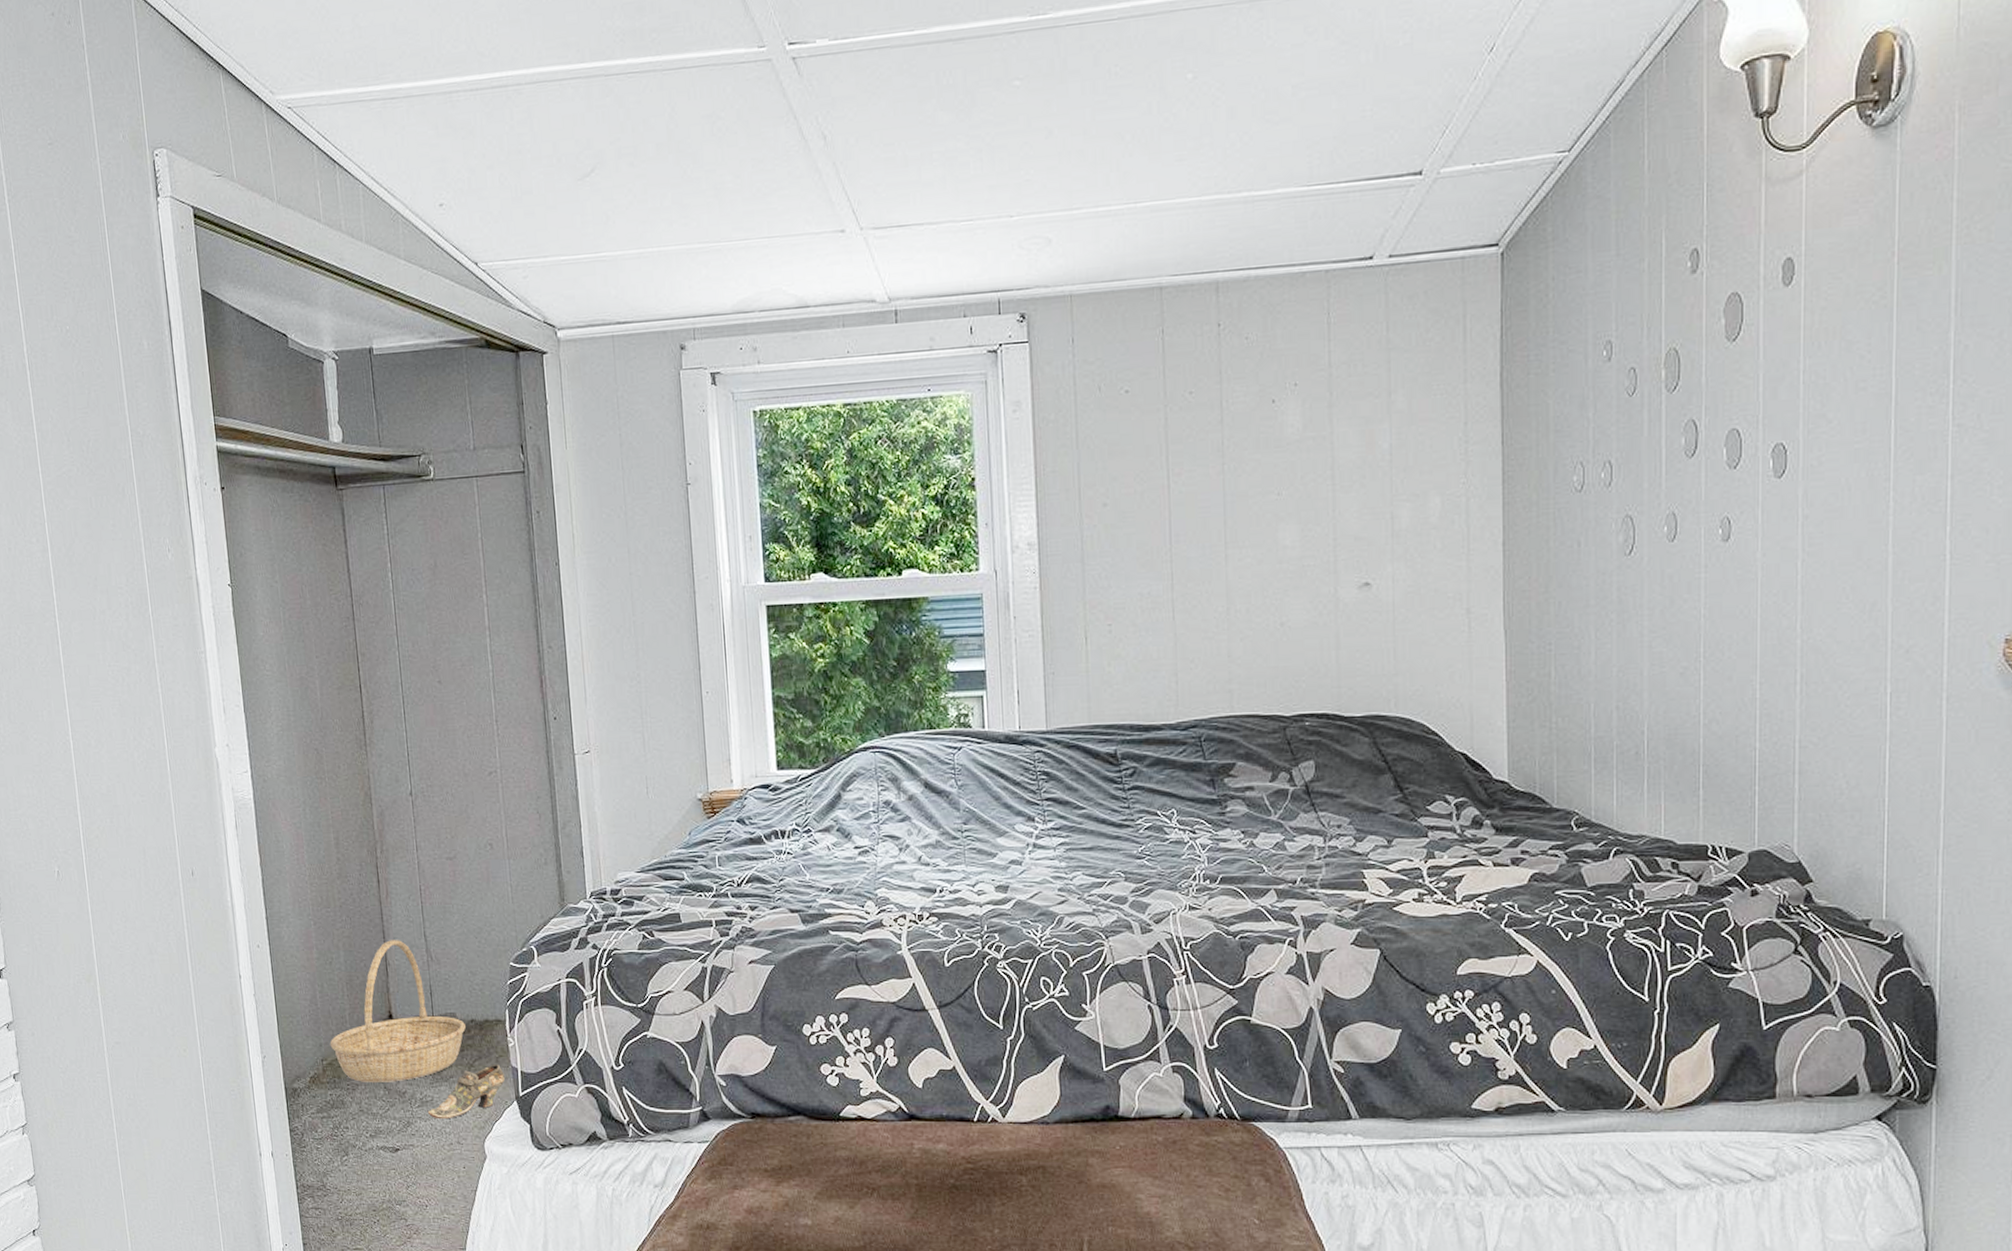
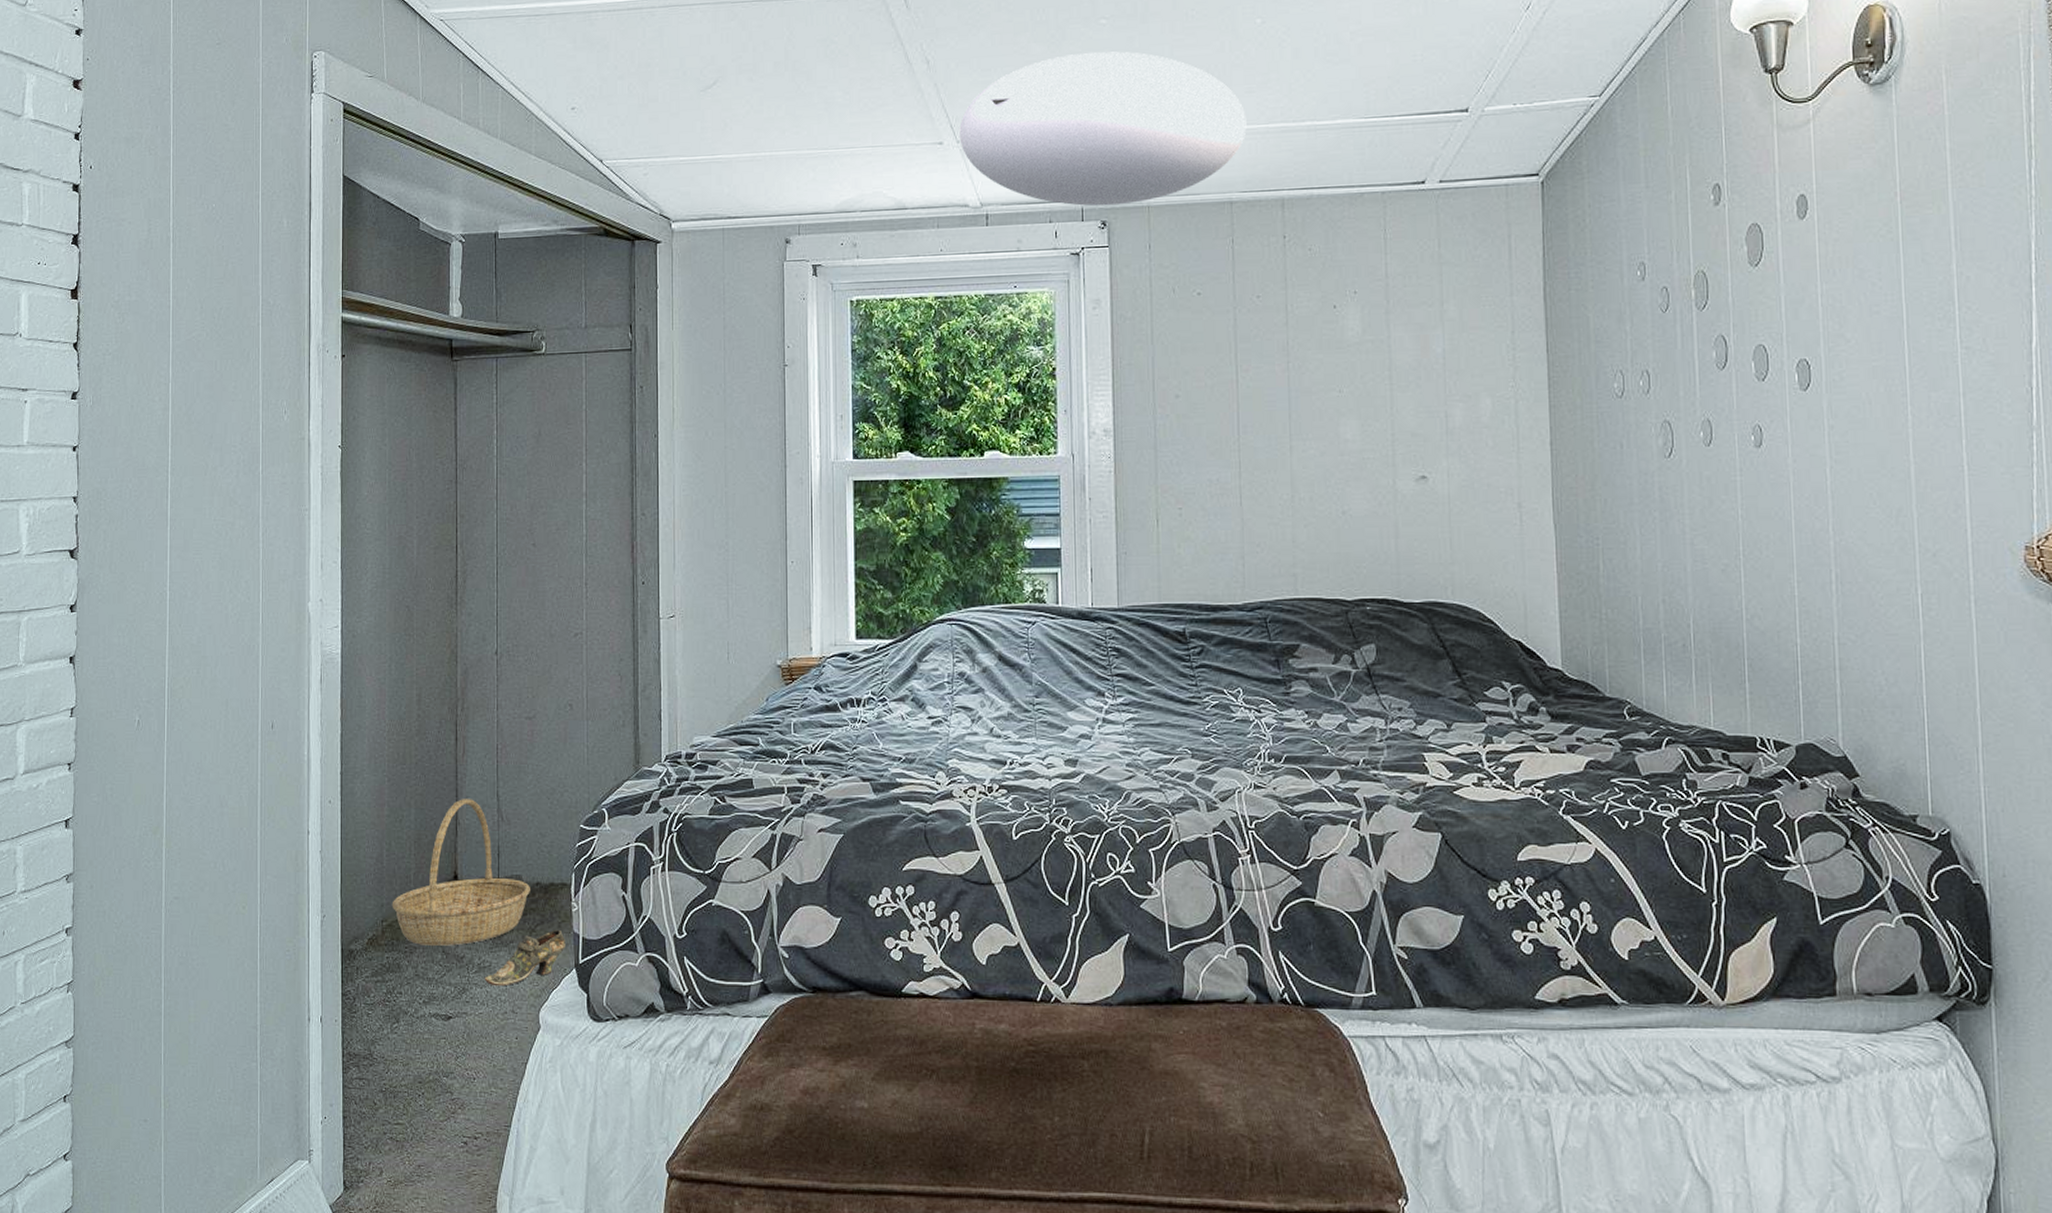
ceiling light: none [862,117,1177,297] -> present [959,51,1247,207]

